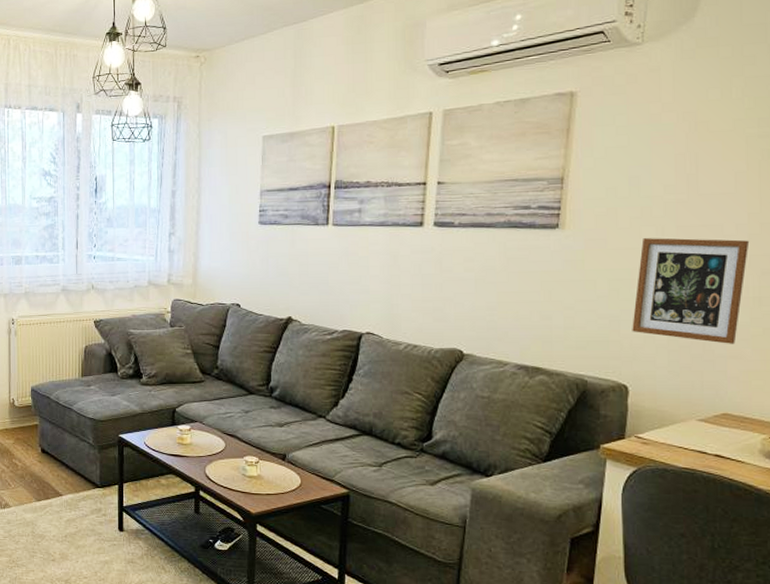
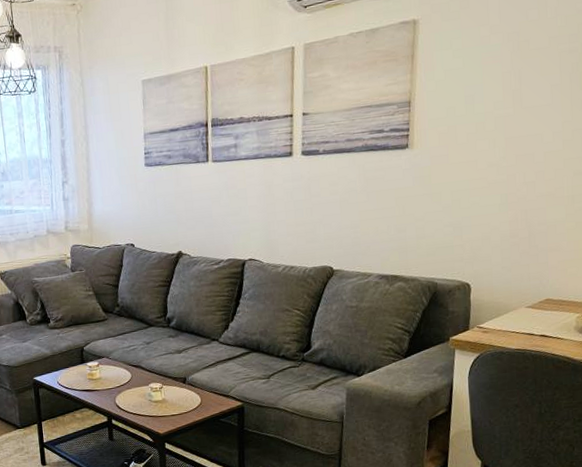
picture frame: present [632,238,750,344] -> none [472,146,564,239]

